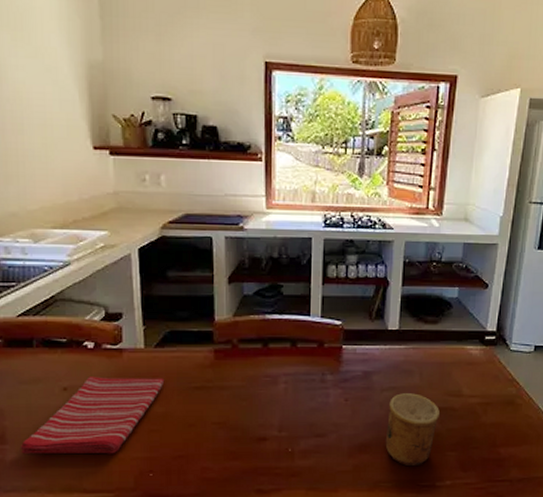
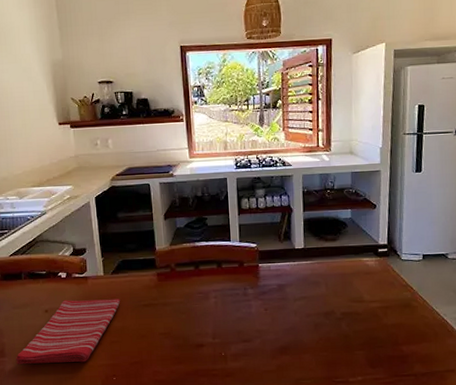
cup: present [385,393,440,467] -> none [302,301,346,365]

